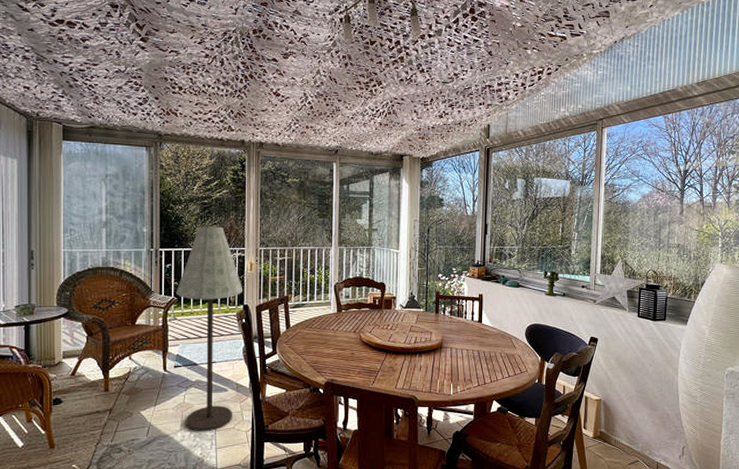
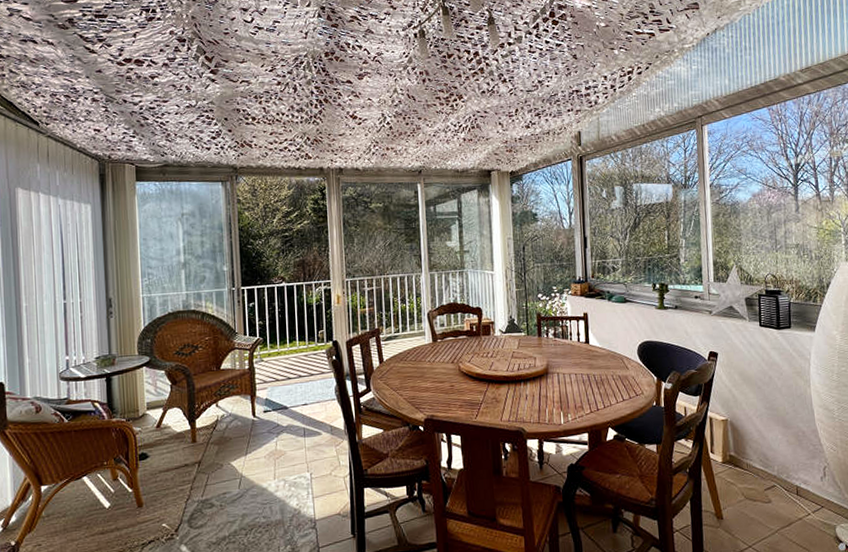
floor lamp: present [176,226,242,432] -> none [261,259,331,481]

